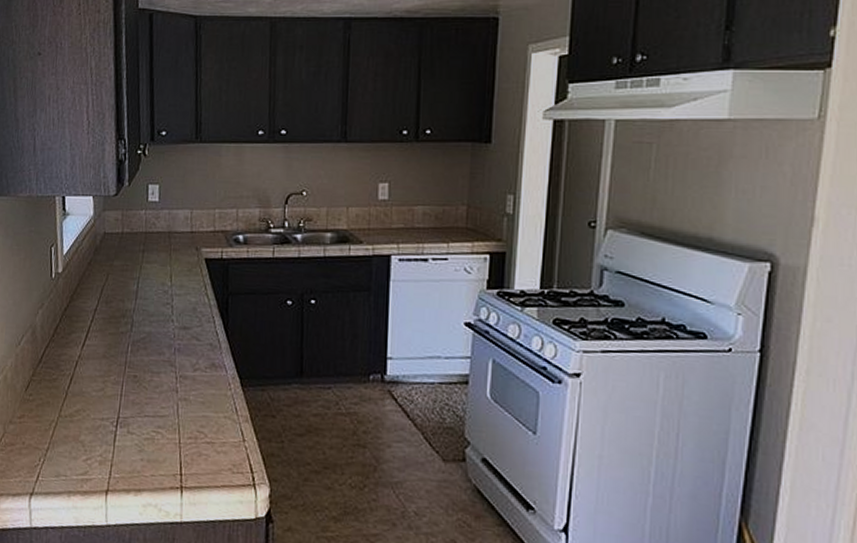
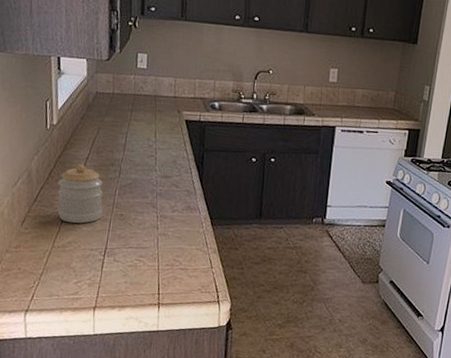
jar: none [64,316,114,388] -> present [58,163,103,224]

